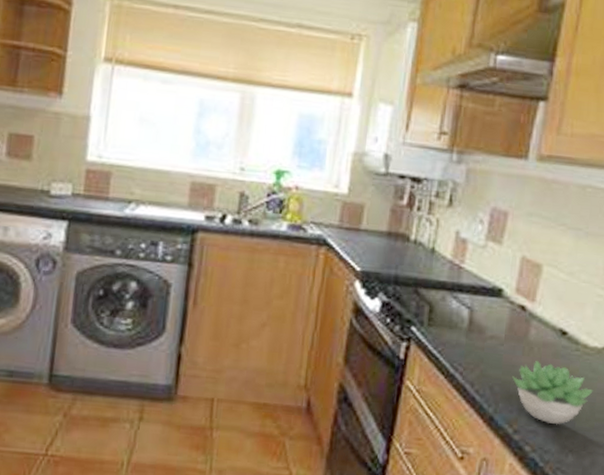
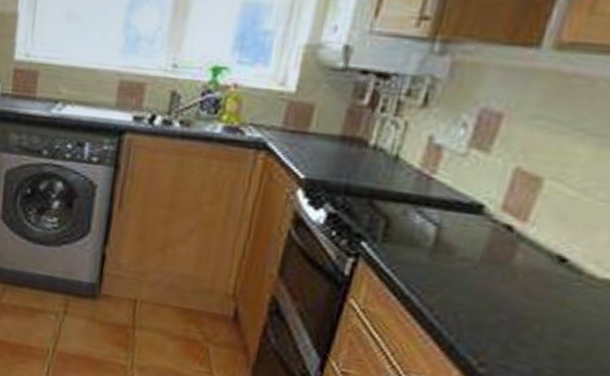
succulent plant: present [512,360,593,425] -> none [484,288,595,363]

